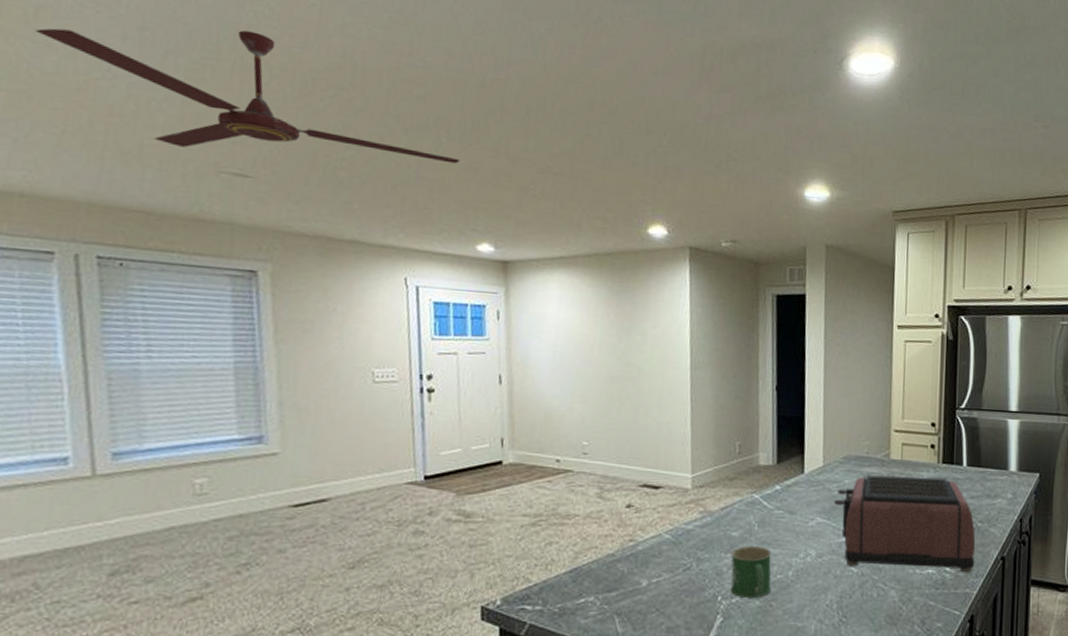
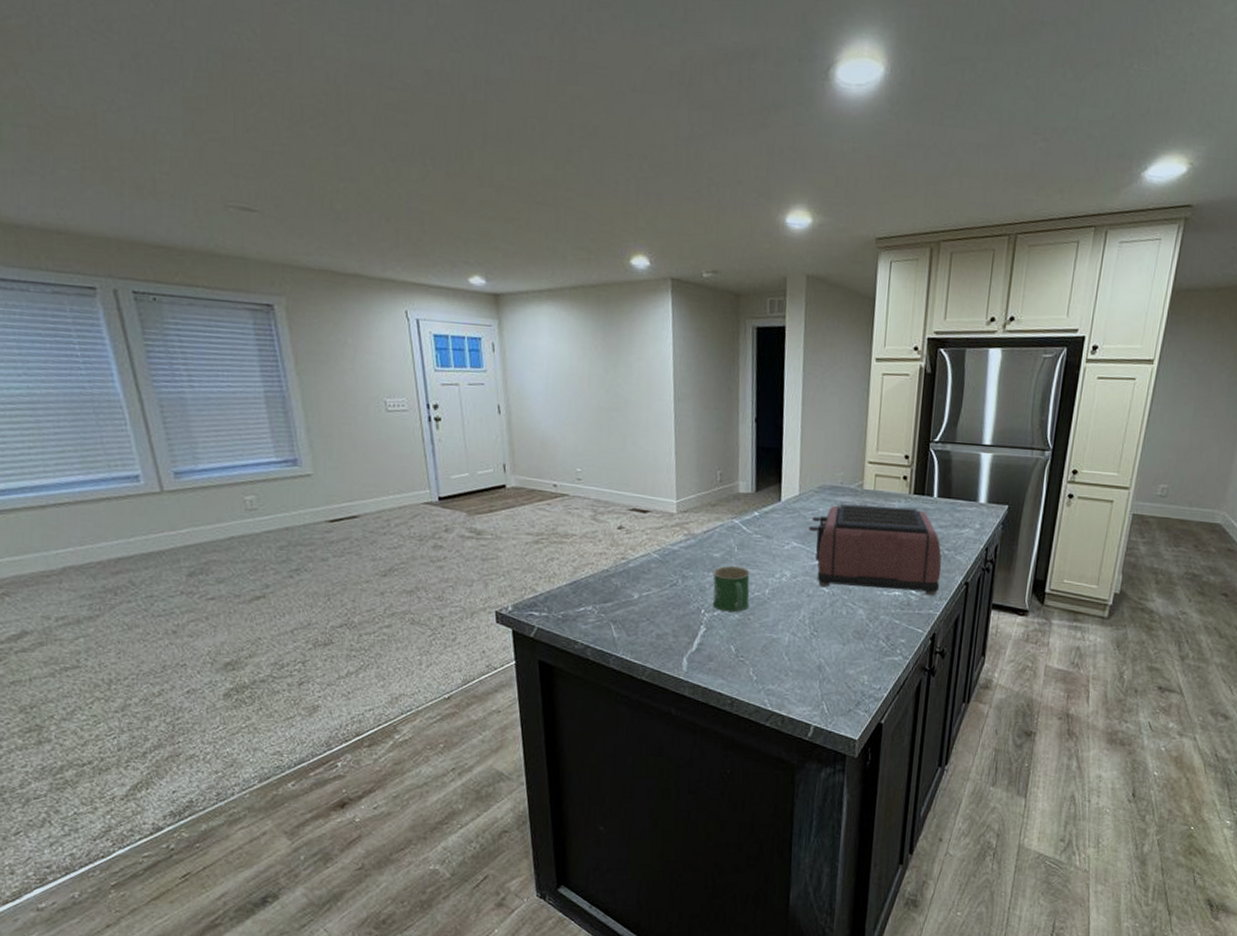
ceiling fan: present [35,28,460,164] -> none [40,54,447,194]

